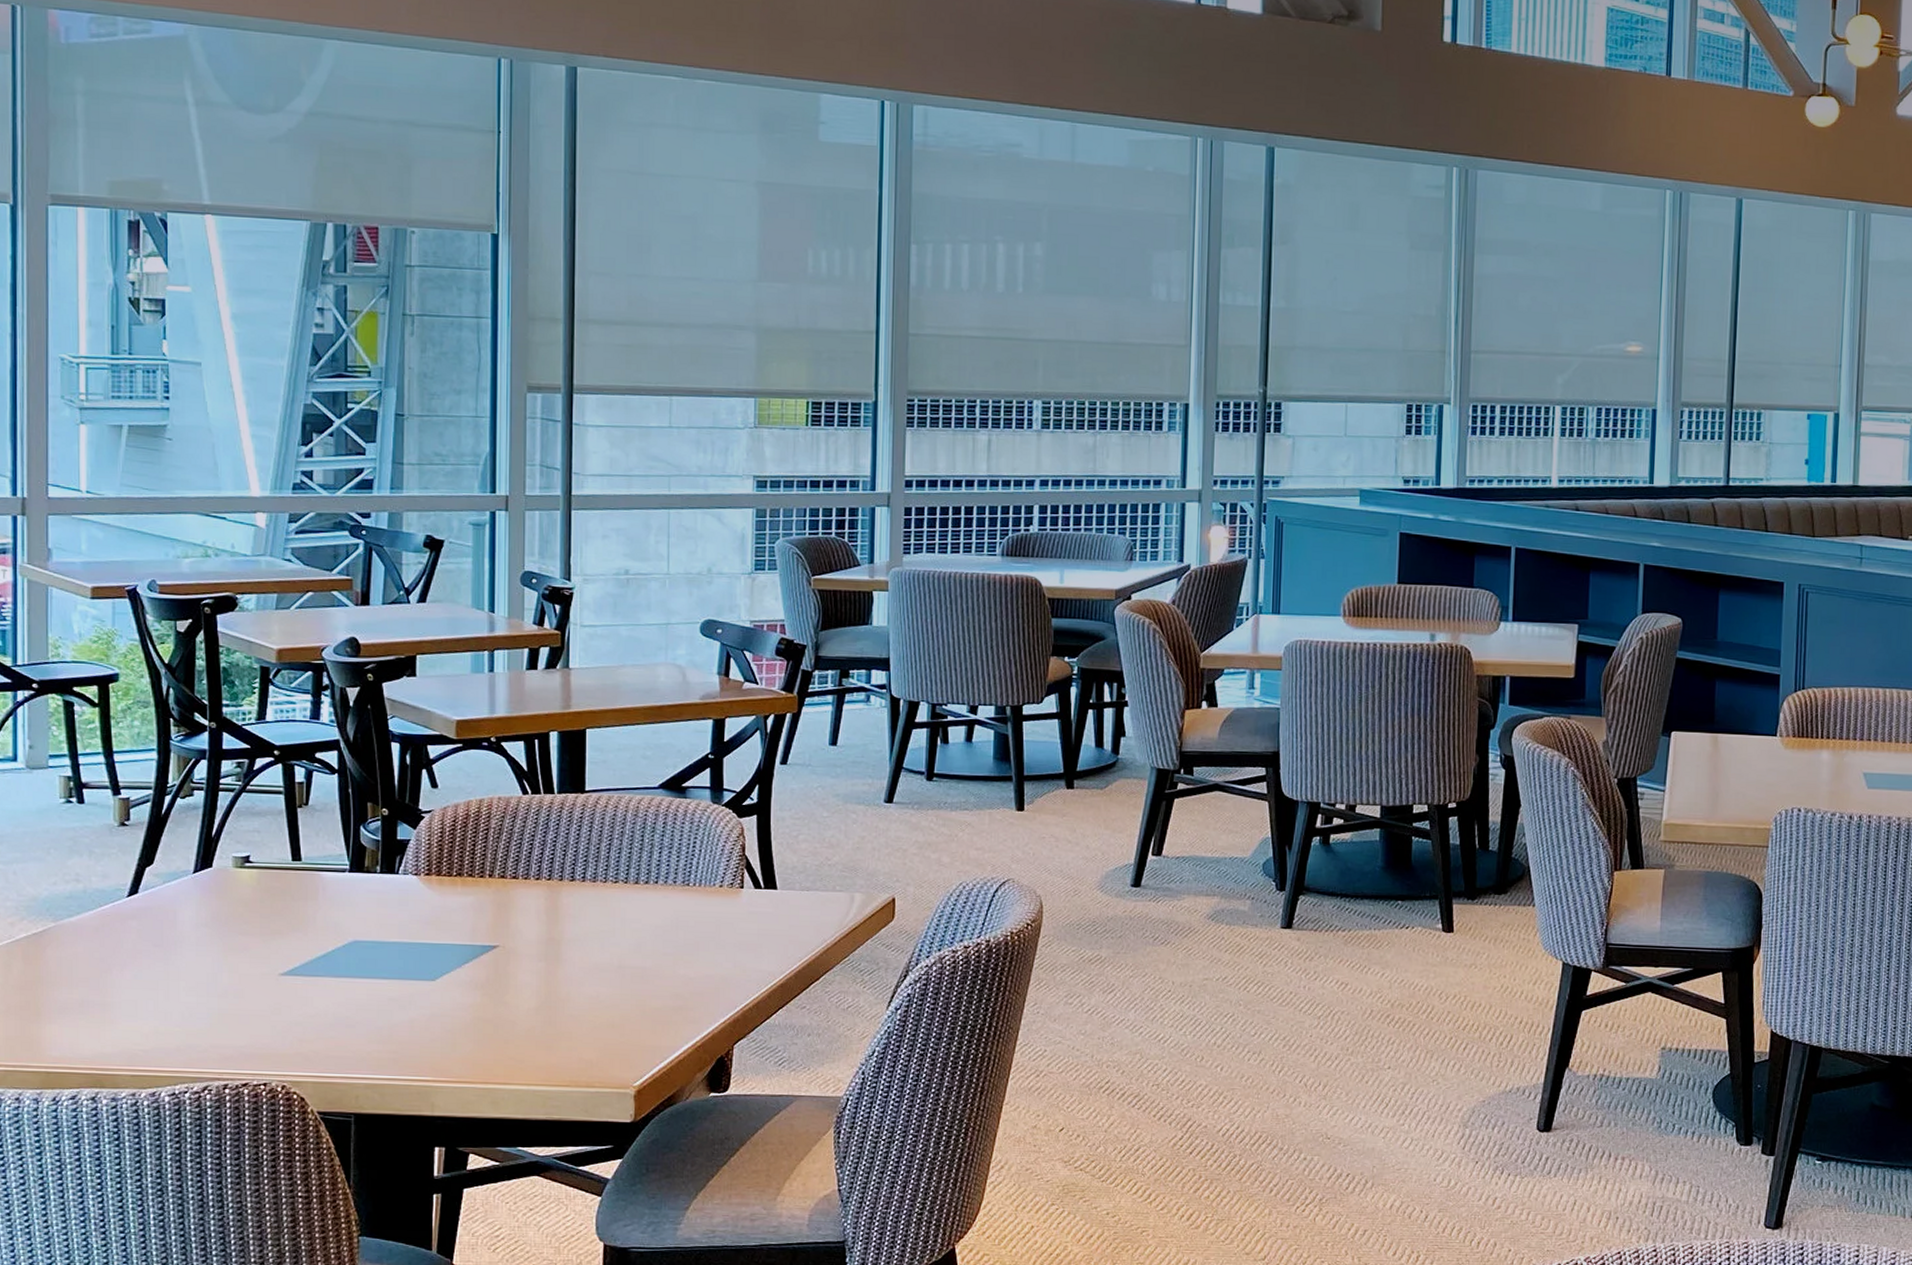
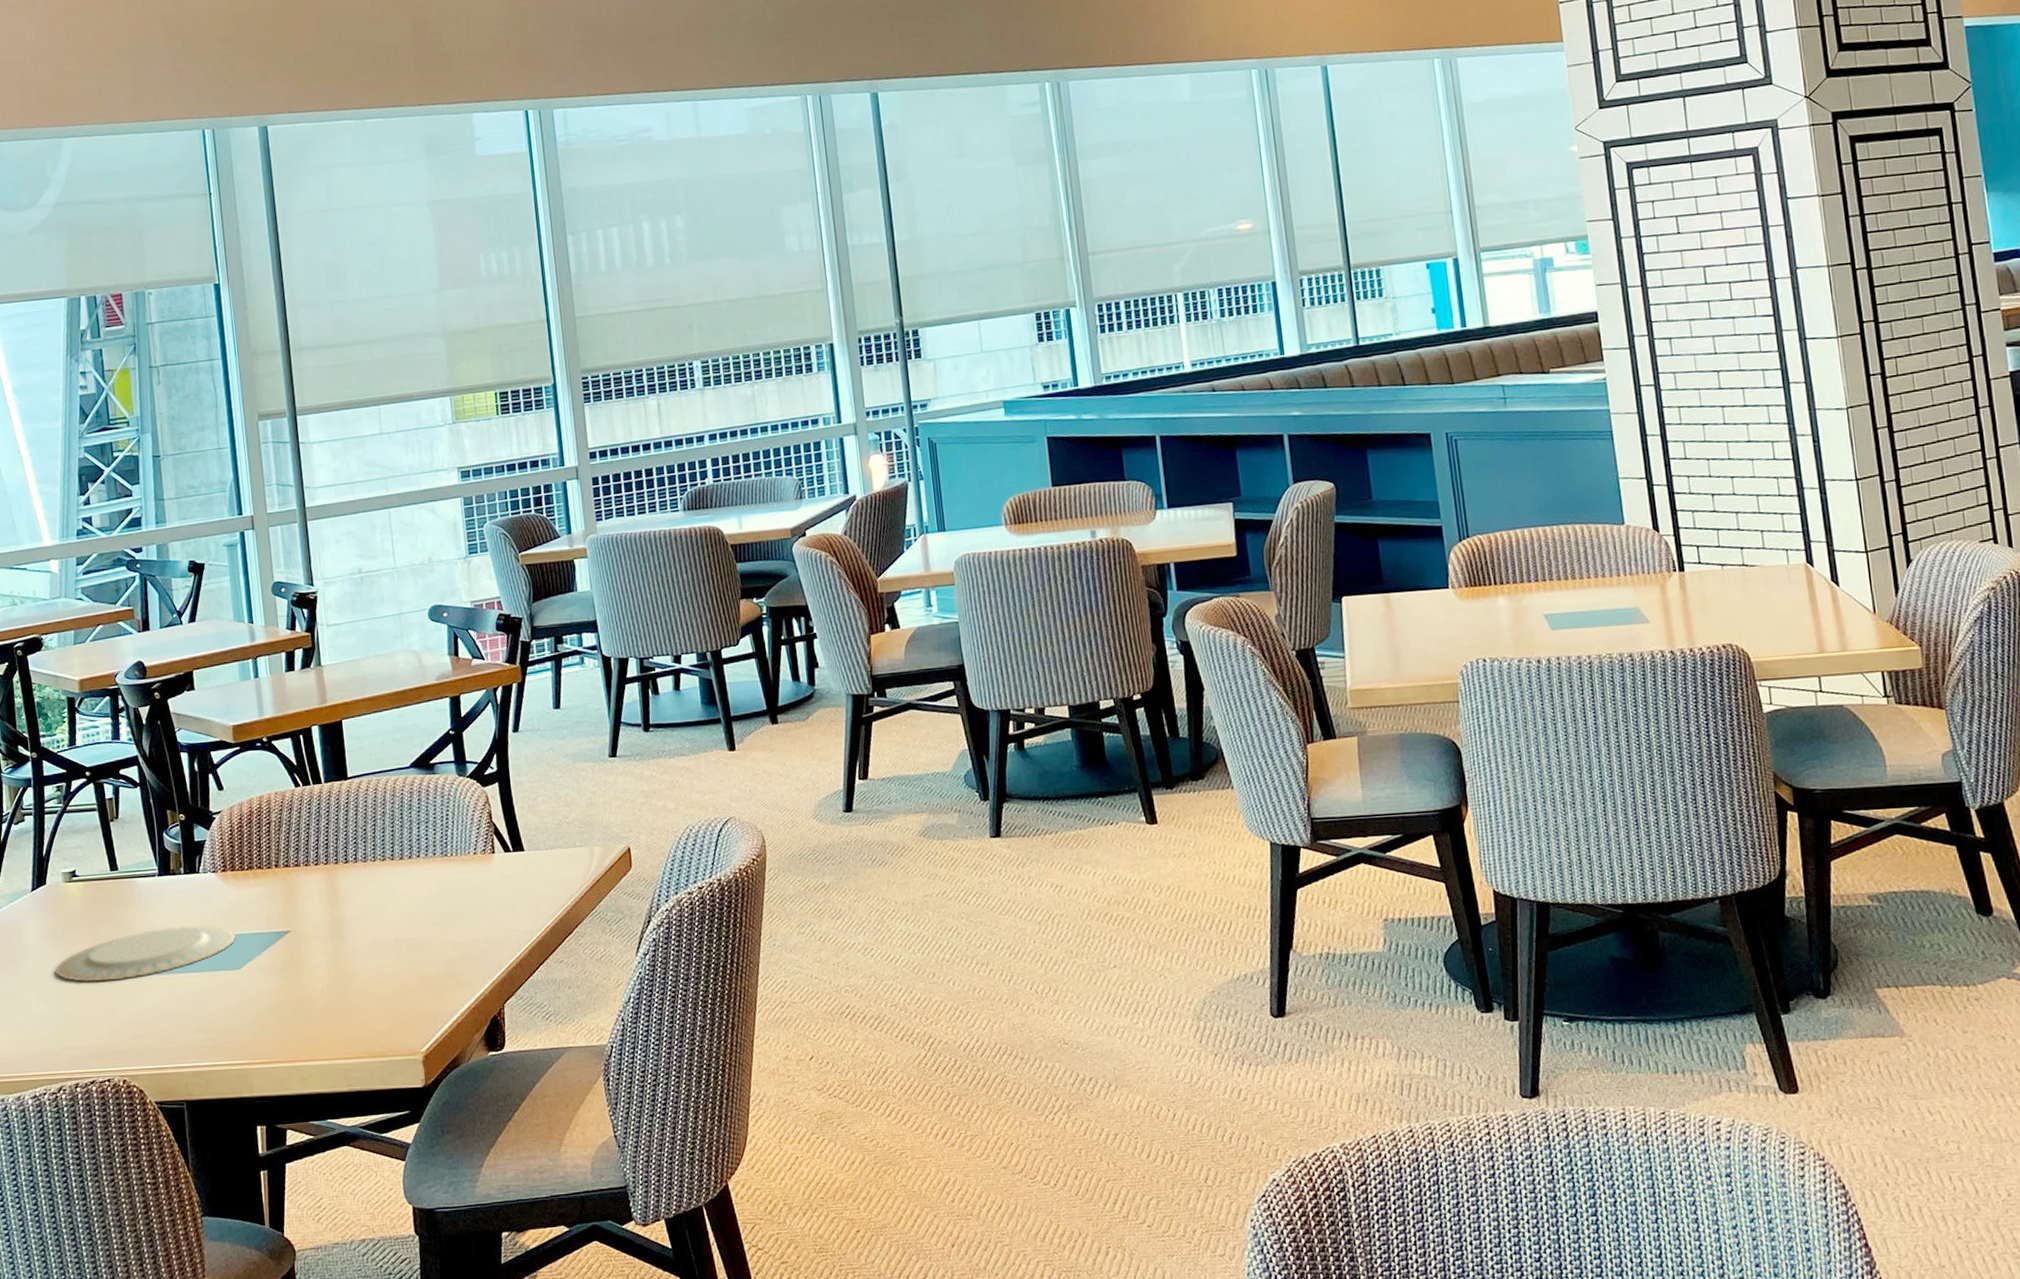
plate: none [212,928,435,979] -> present [54,925,237,982]

